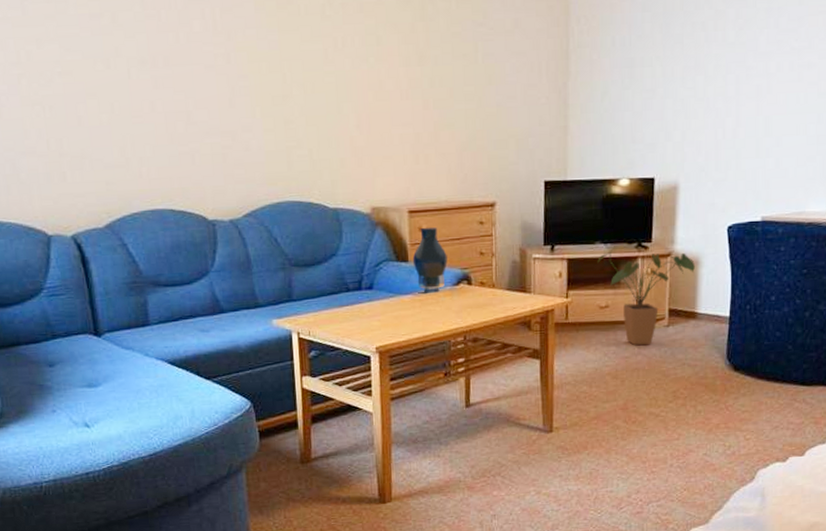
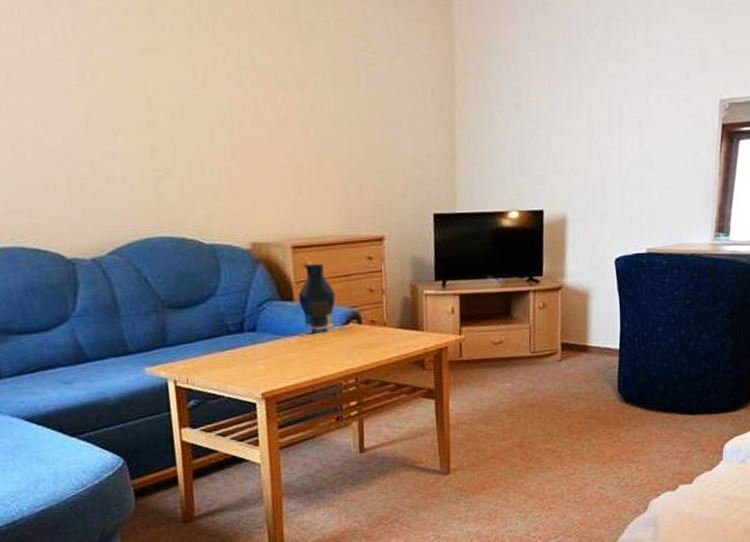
house plant: present [597,250,695,346] -> none [490,284,585,382]

